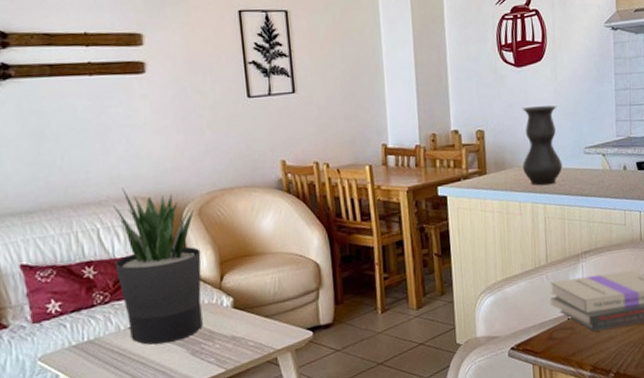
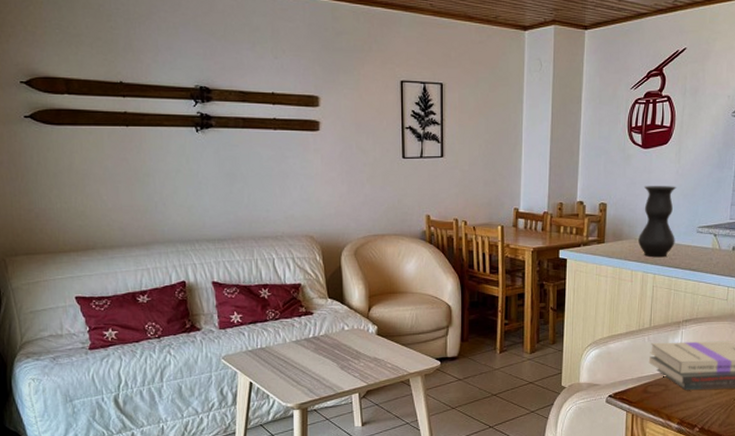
planter: present [114,187,203,345] -> none [285,226,354,357]

